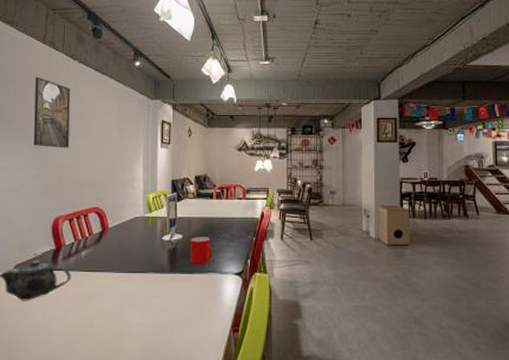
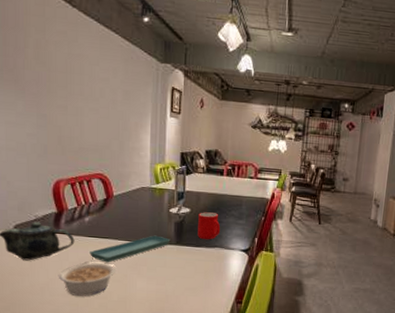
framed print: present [34,76,71,148] -> none [28,21,70,108]
legume: none [54,297,110,335] -> present [58,262,115,296]
saucer: none [85,265,164,297] -> present [90,235,171,263]

